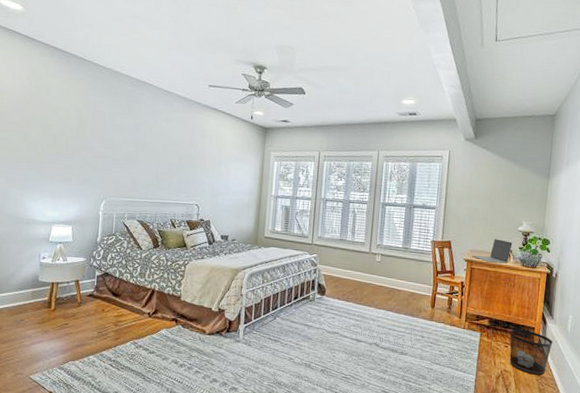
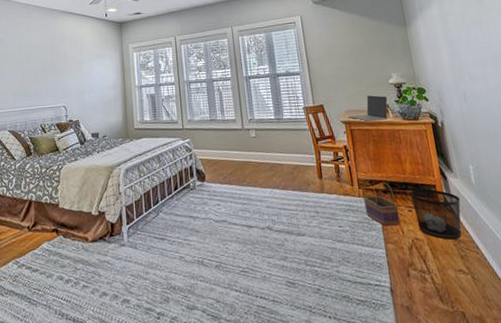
basket: none [466,318,497,357] -> present [363,182,400,226]

